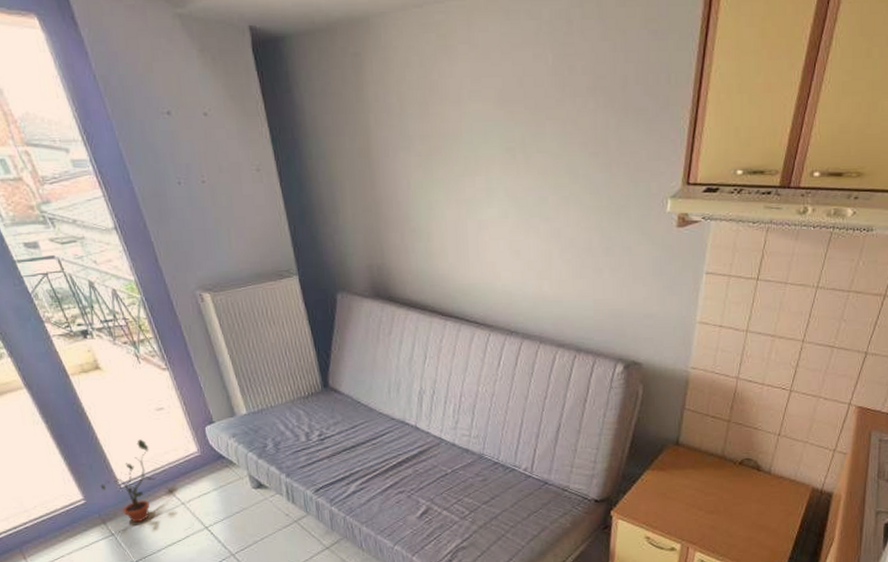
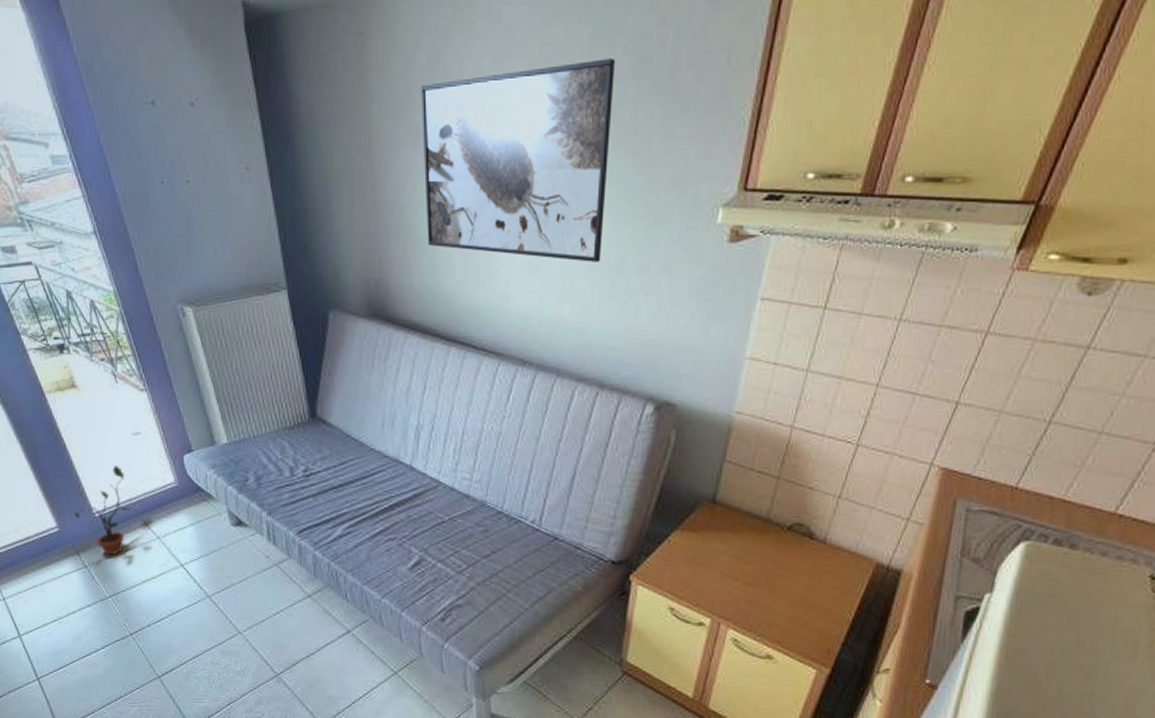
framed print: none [411,77,576,246] -> present [421,58,615,262]

